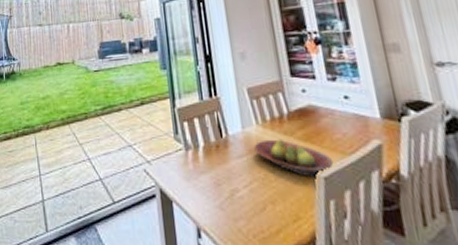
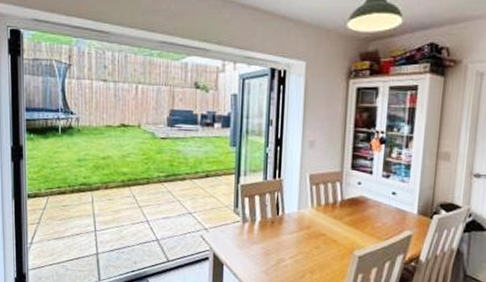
fruit bowl: present [254,138,334,178] -> none [305,221,370,256]

